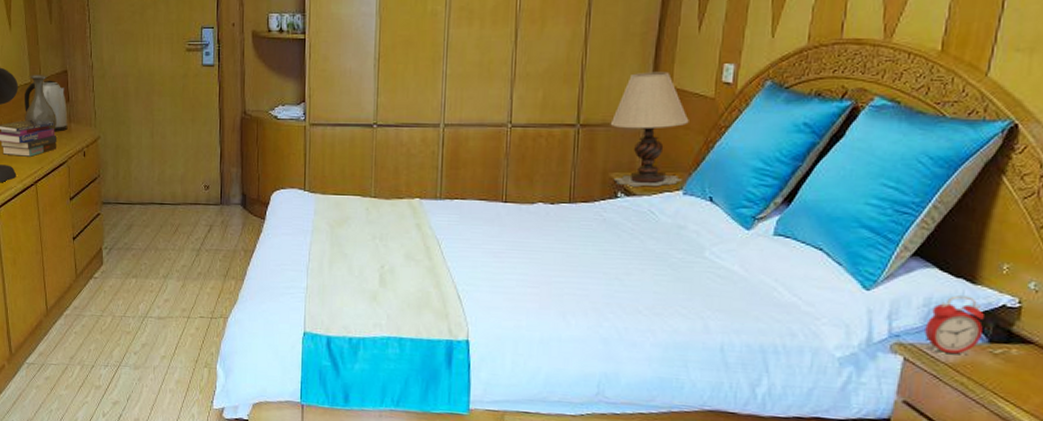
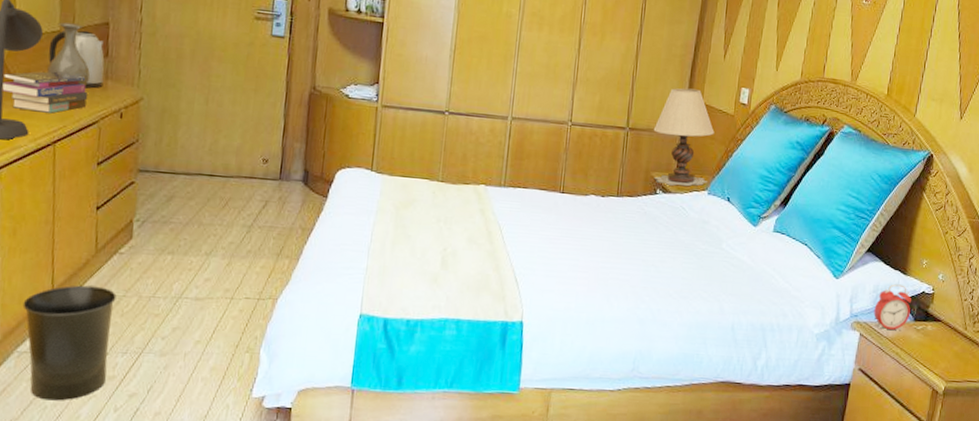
waste bin: none [26,306,95,406] -> present [22,285,117,401]

